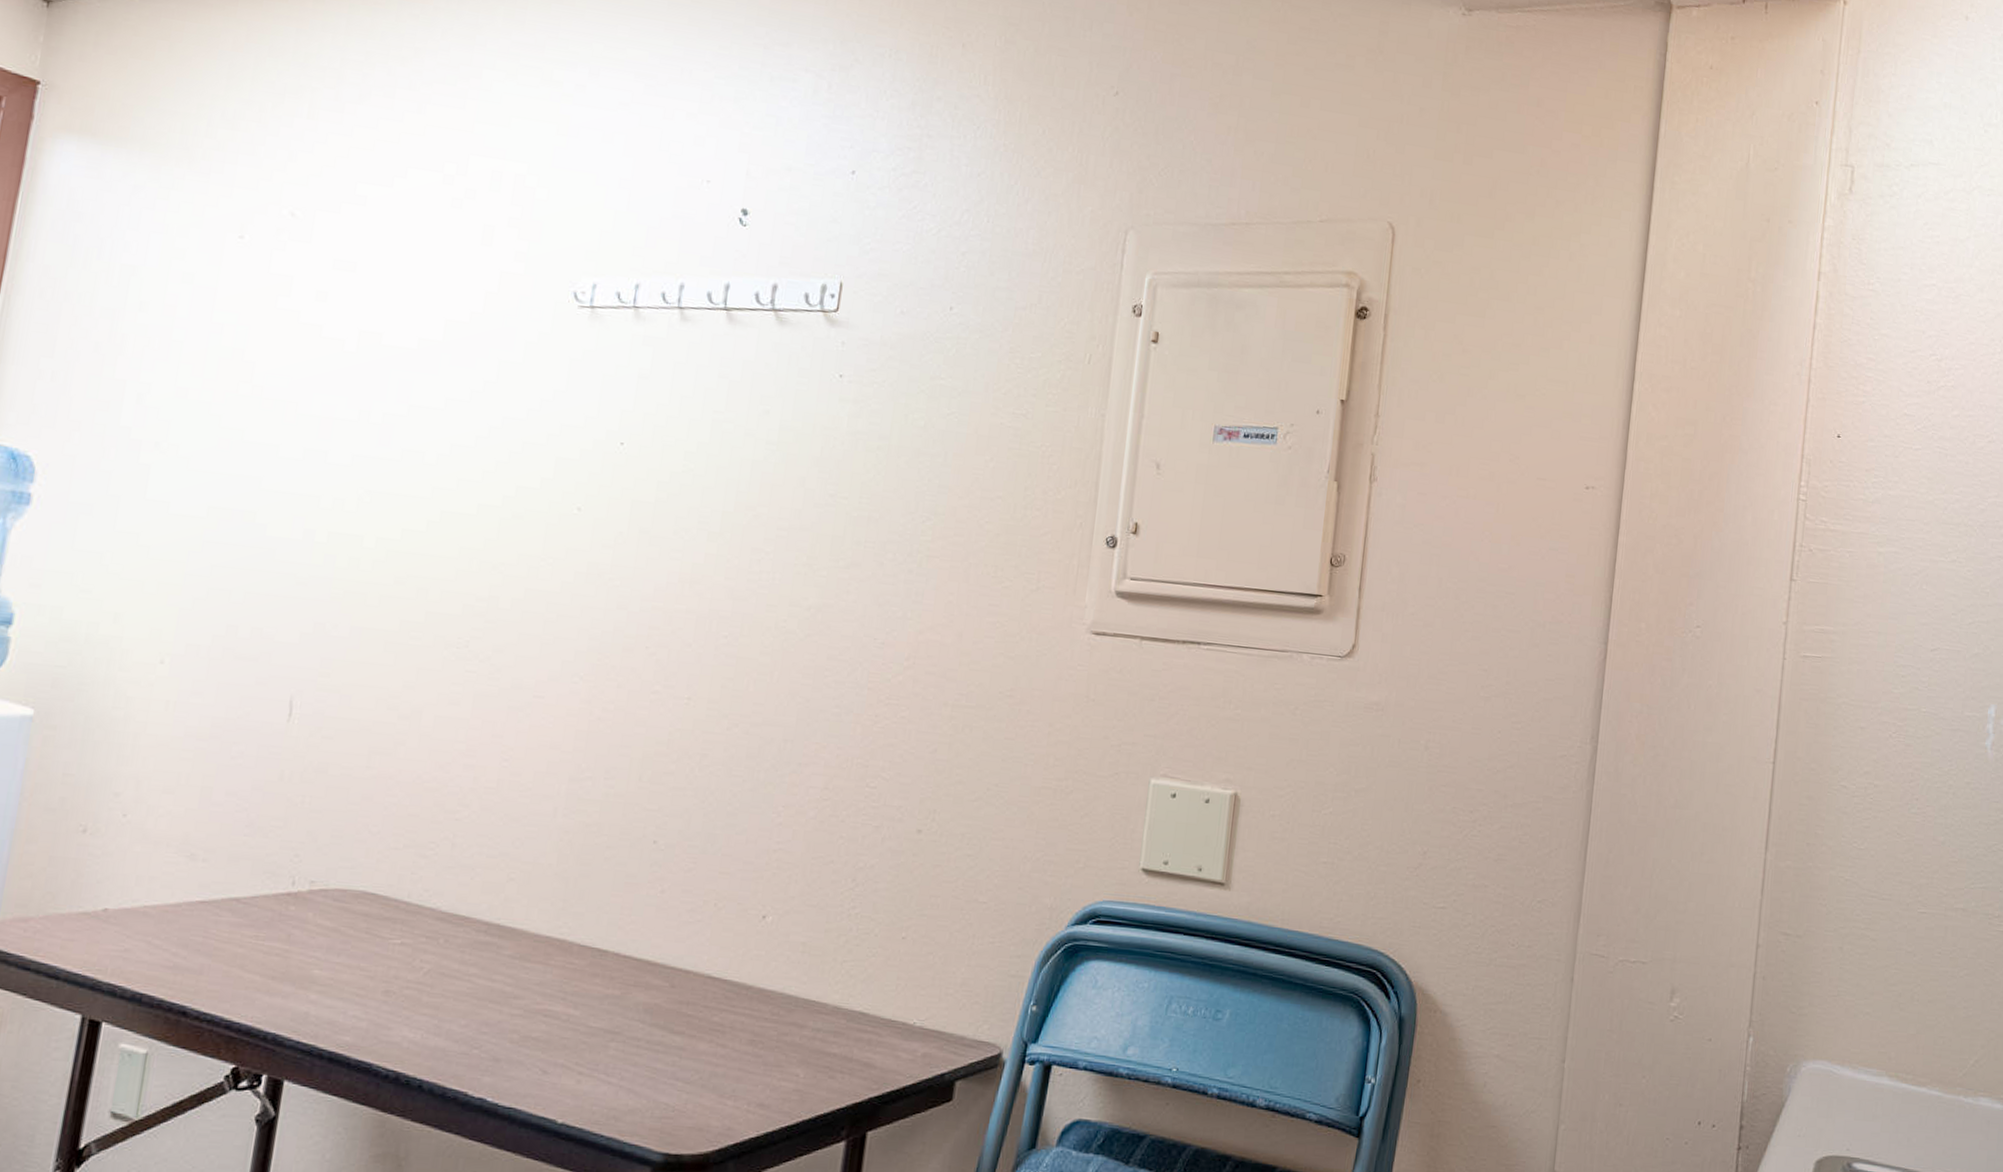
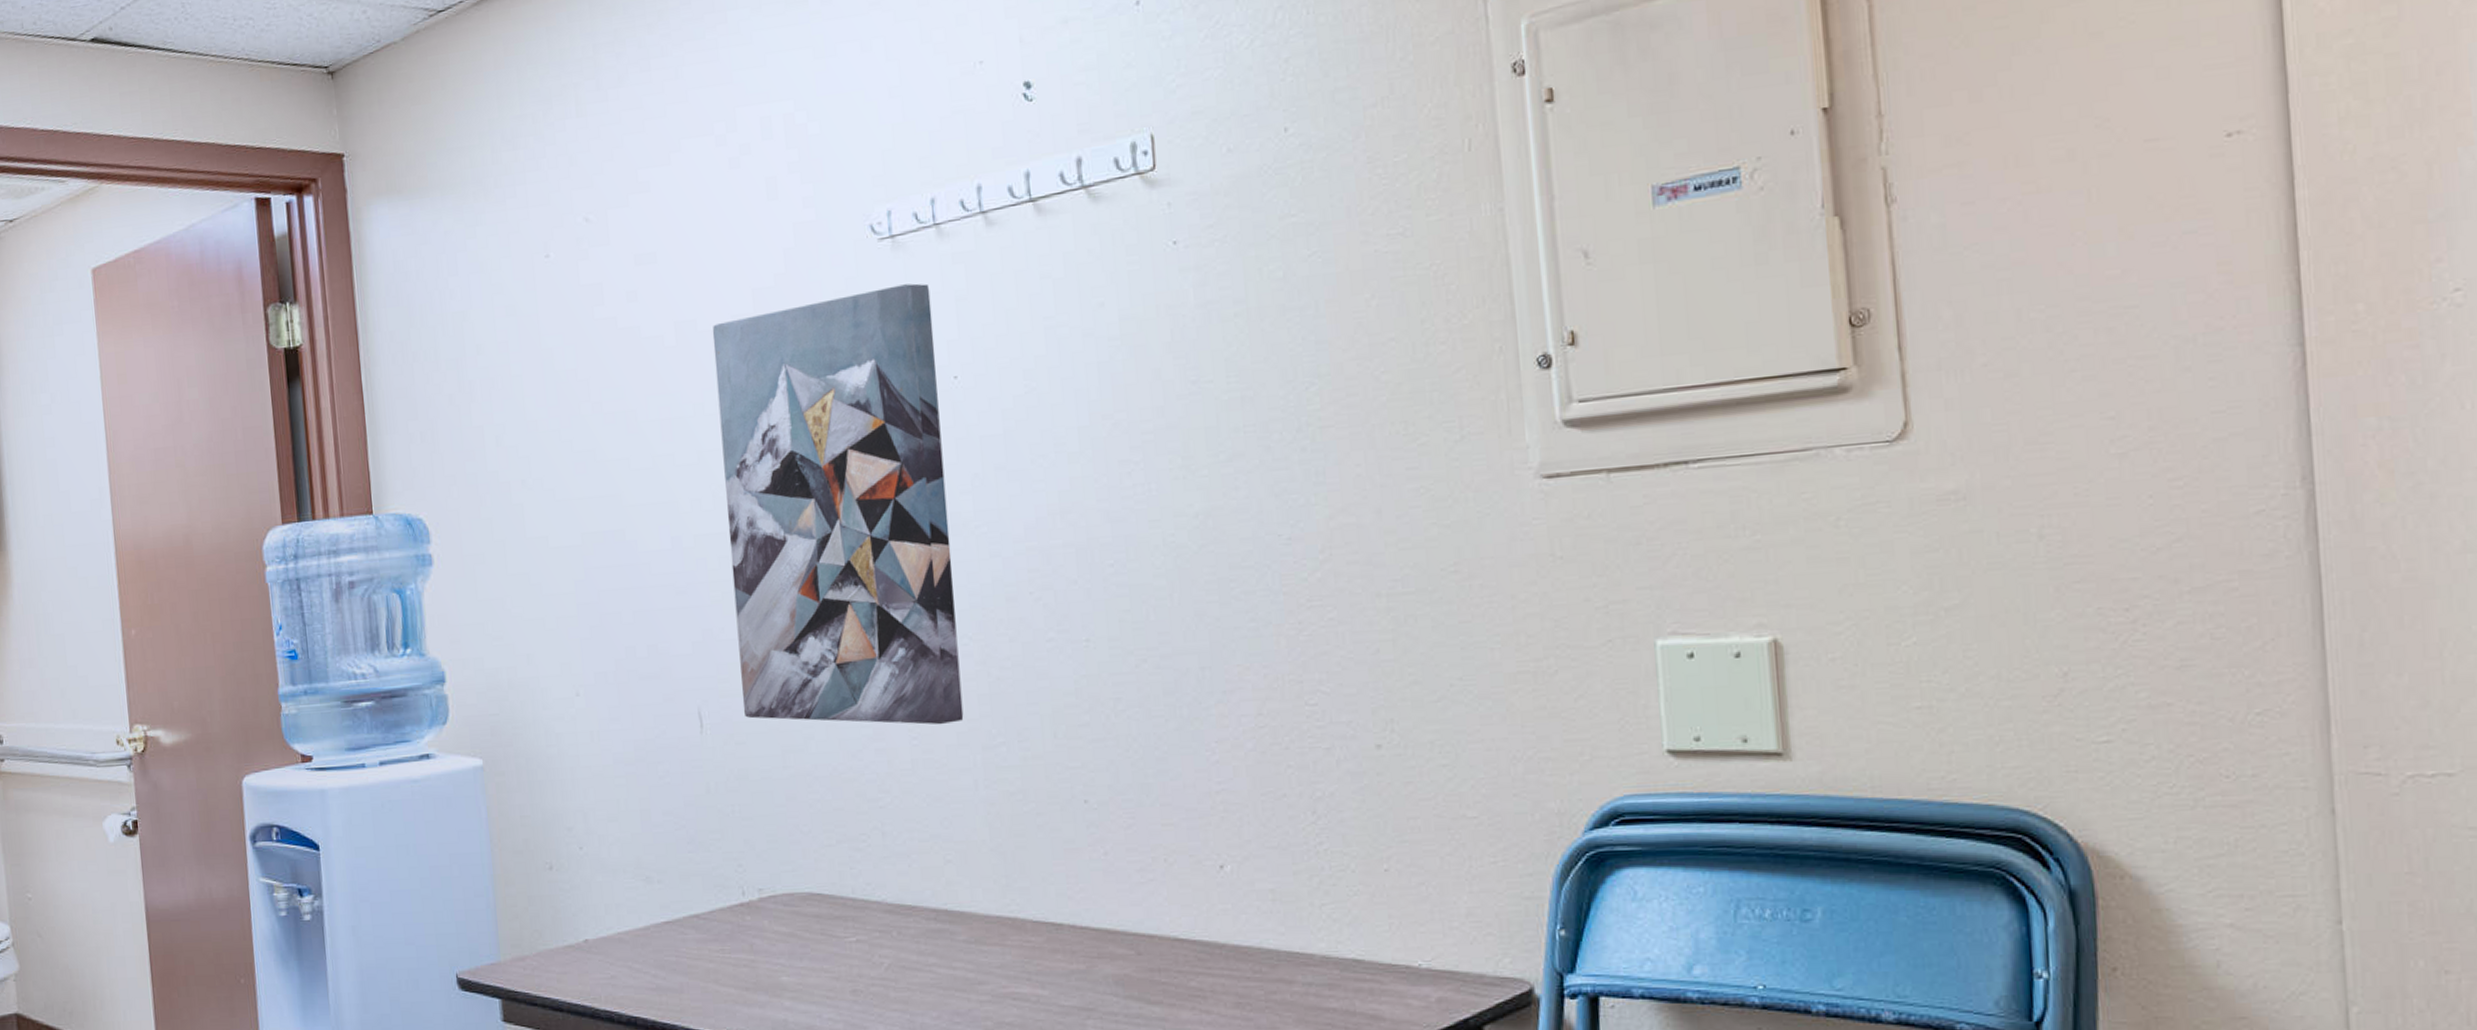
wall art: none [338,342,617,752] -> present [712,283,964,725]

